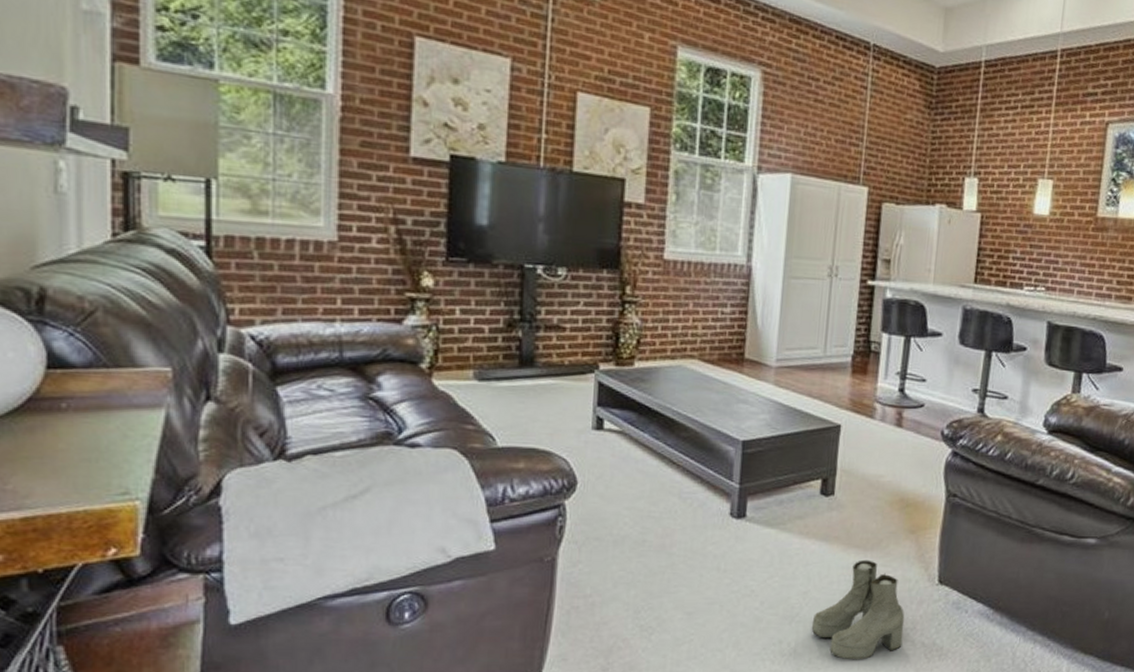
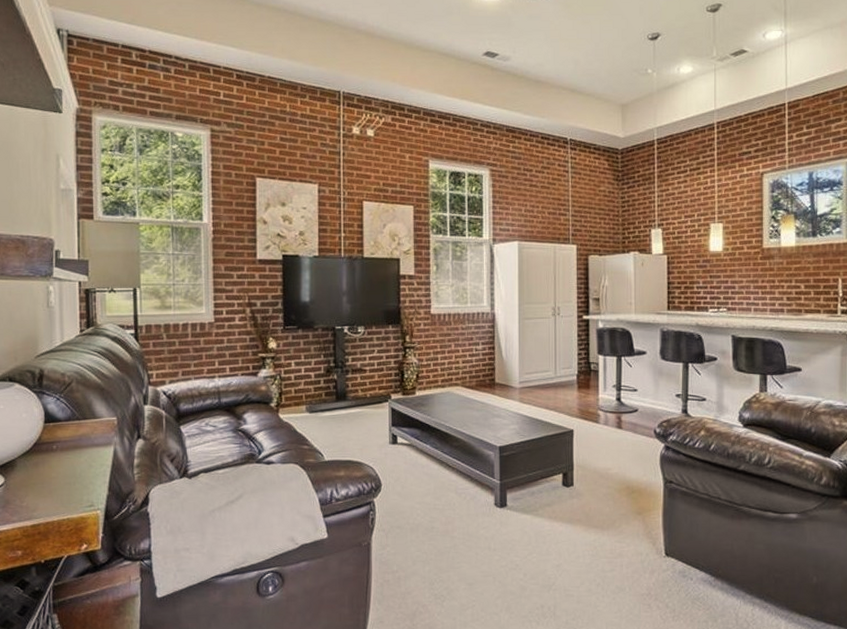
boots: present [811,560,905,660] -> none [565,537,641,621]

